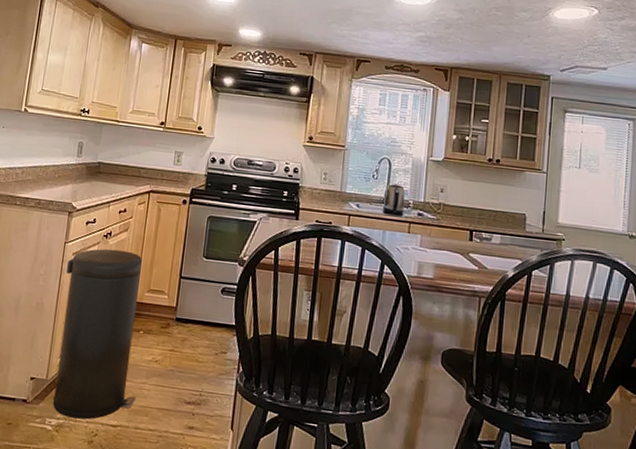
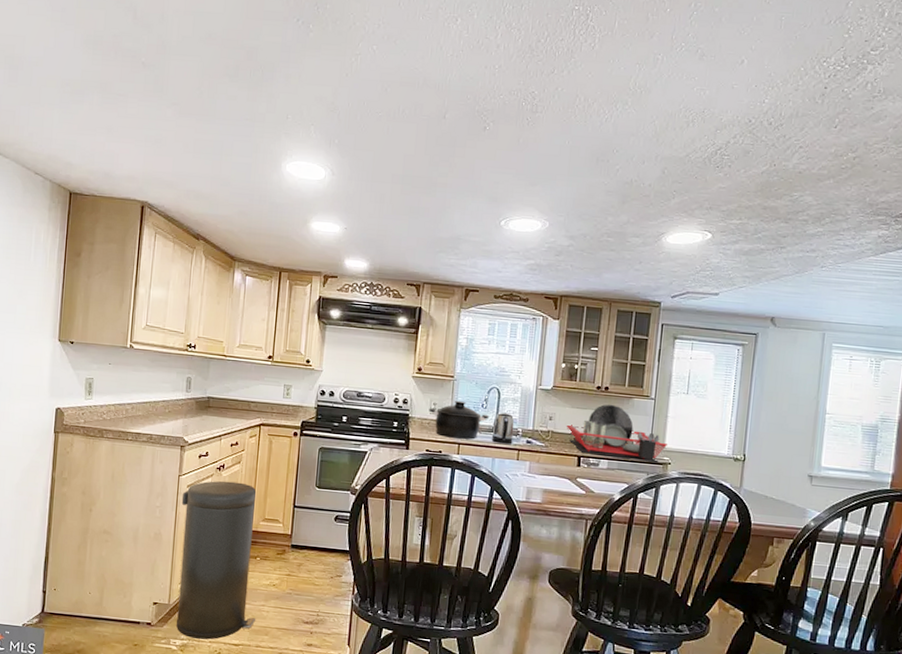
saucepan: none [319,170,380,211] -> present [429,400,489,440]
dish rack: none [457,177,561,239] -> present [566,405,667,464]

